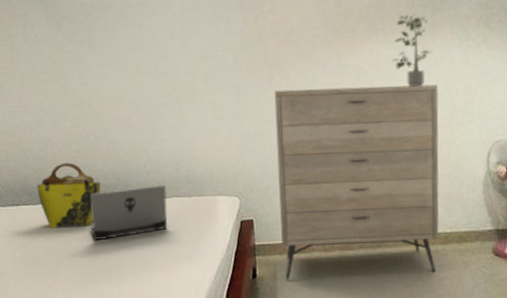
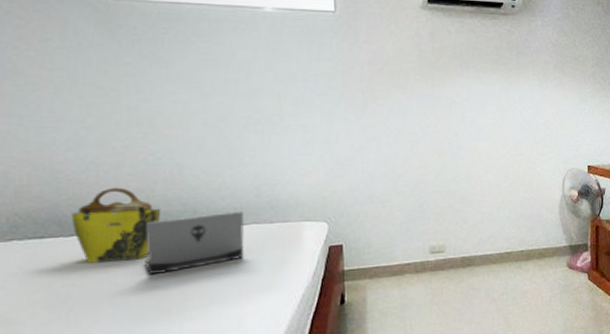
dresser: present [274,84,439,280] -> none [368,117,522,304]
potted plant: present [391,15,432,87] -> none [481,56,517,120]

